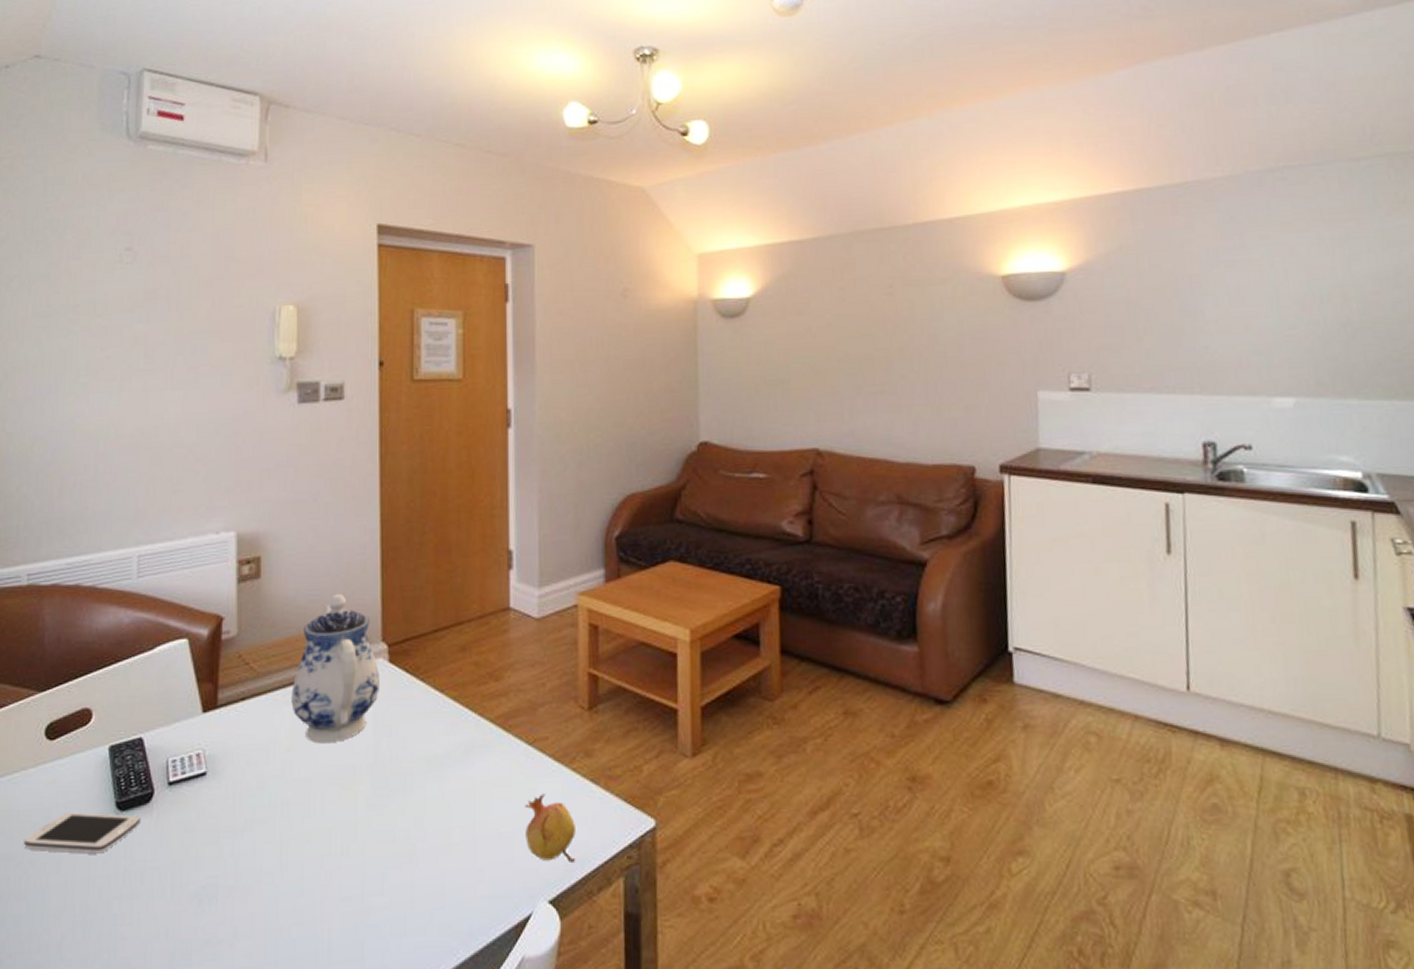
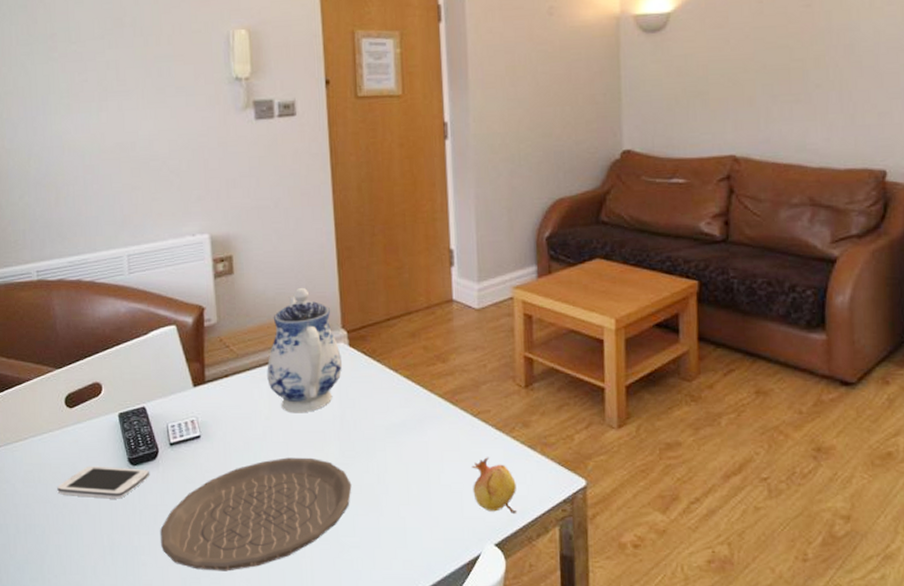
plate: none [147,797,383,944] -> present [160,457,352,572]

